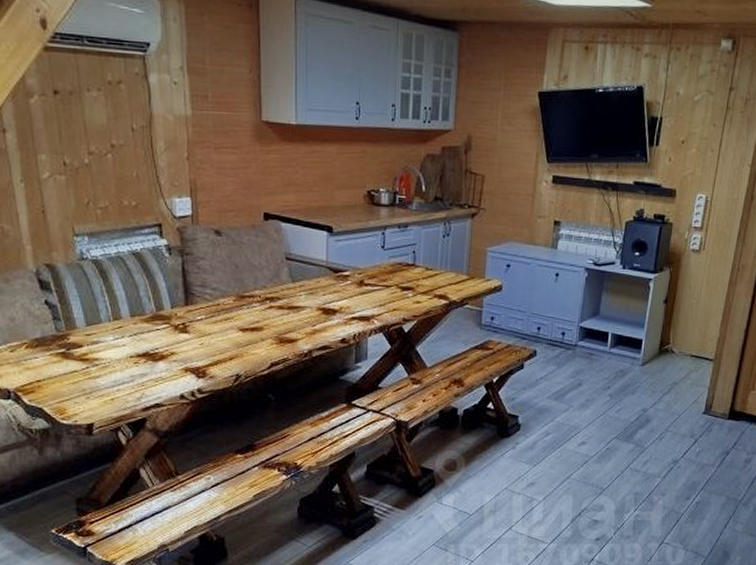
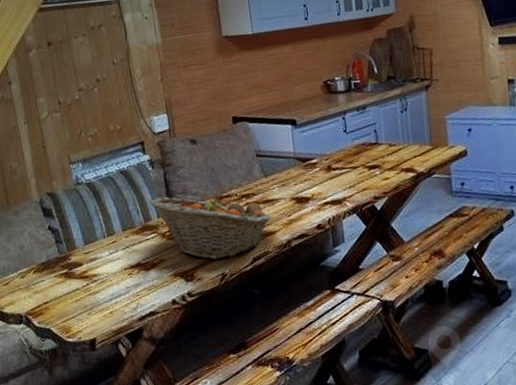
fruit basket: none [163,286,295,360] -> present [149,194,272,260]

